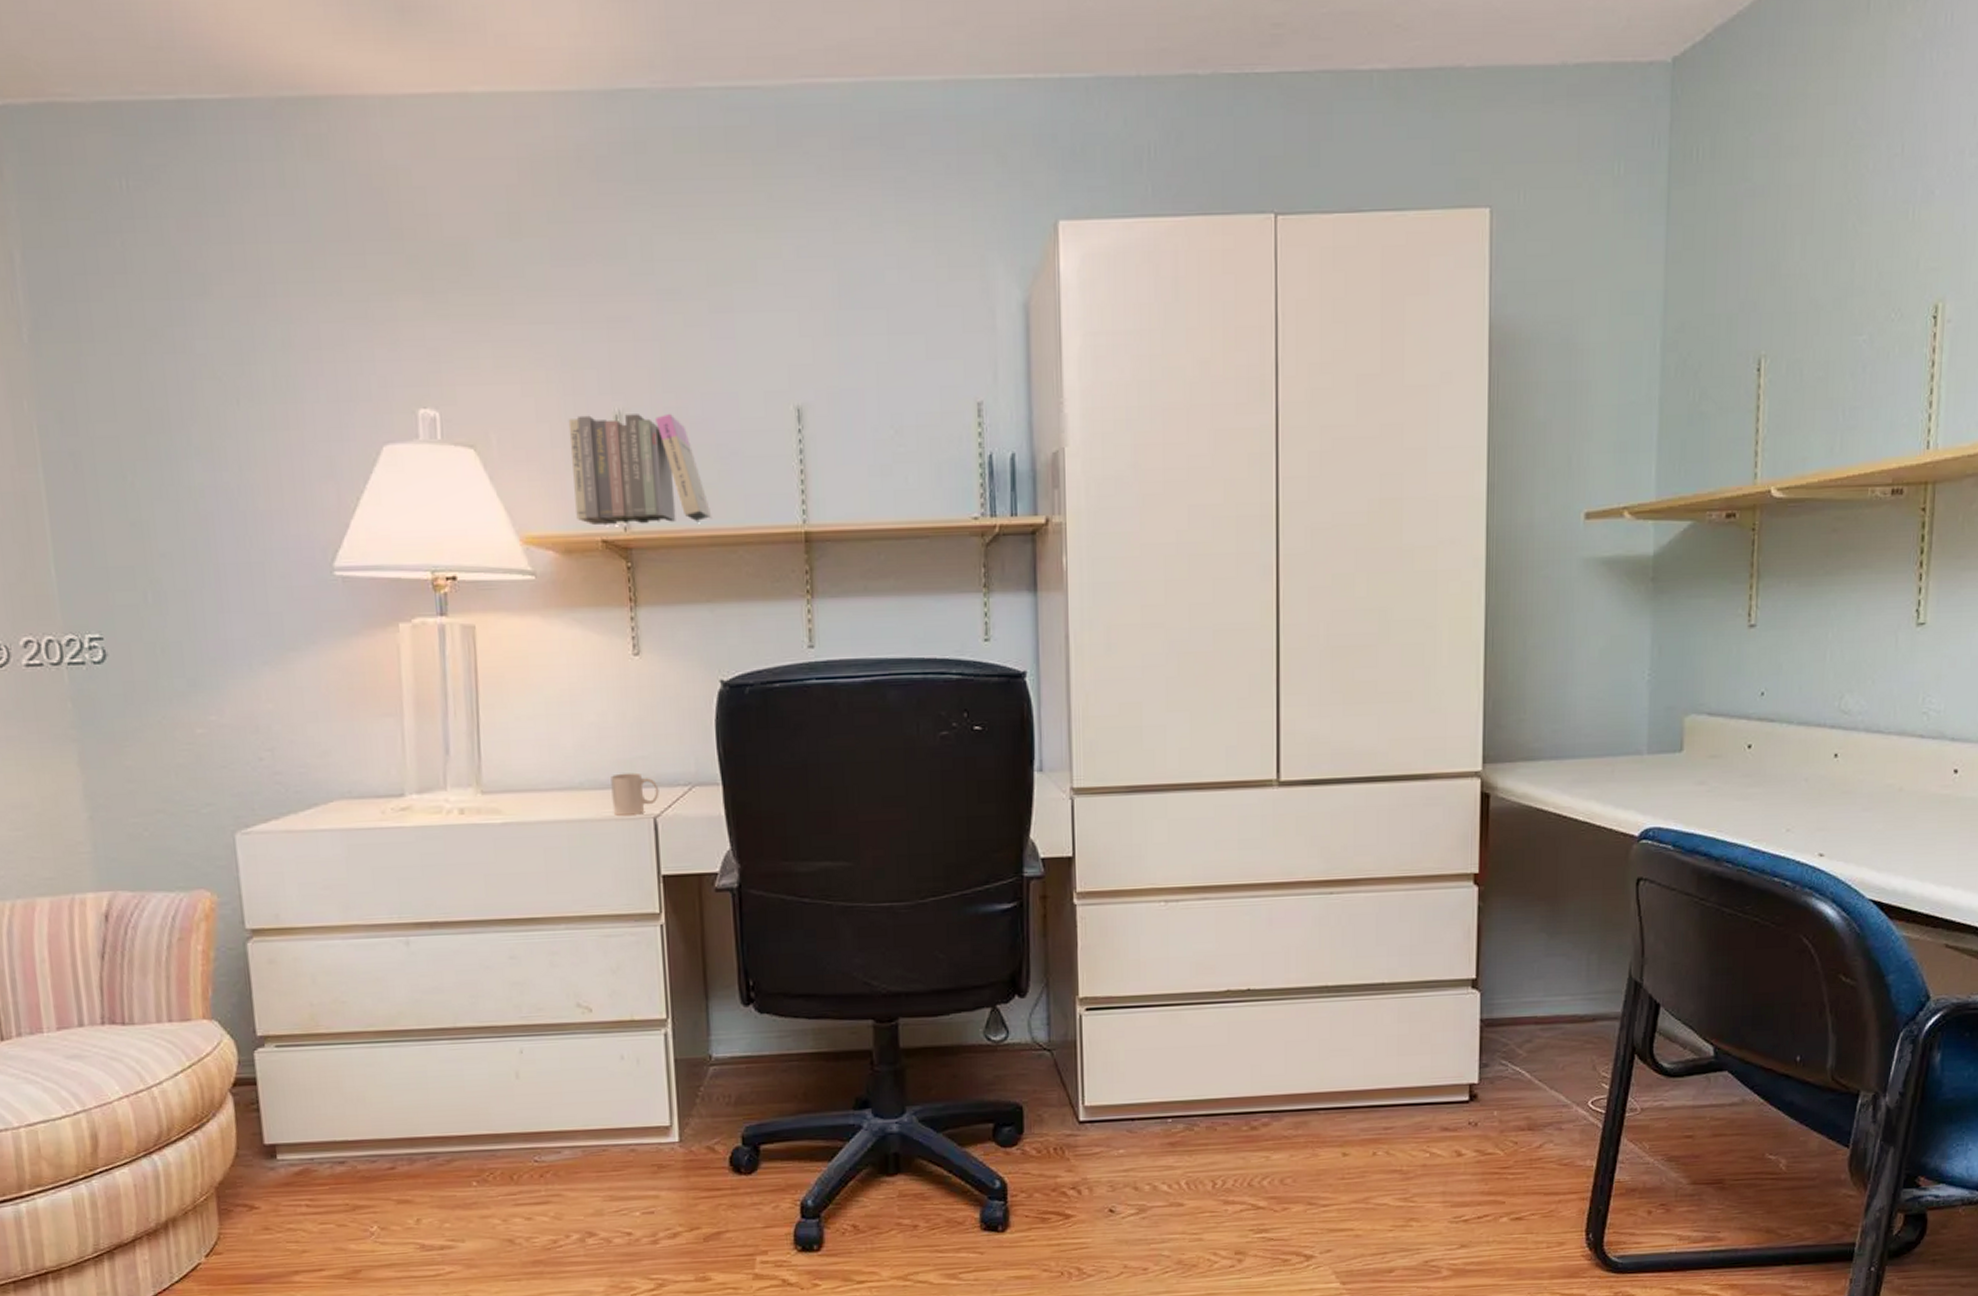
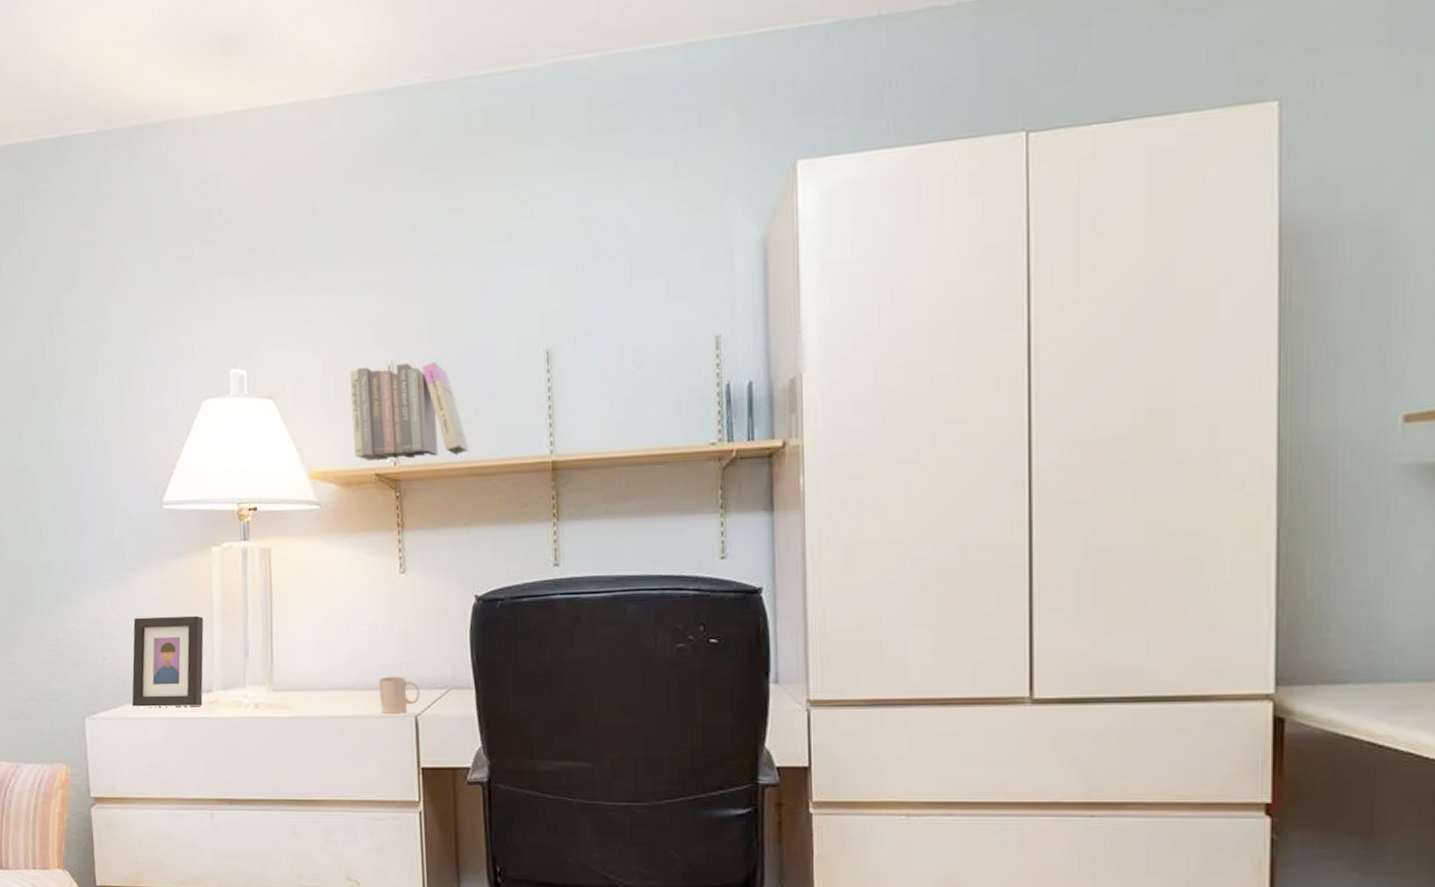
picture frame: none [298,705,392,817] -> present [131,615,204,707]

